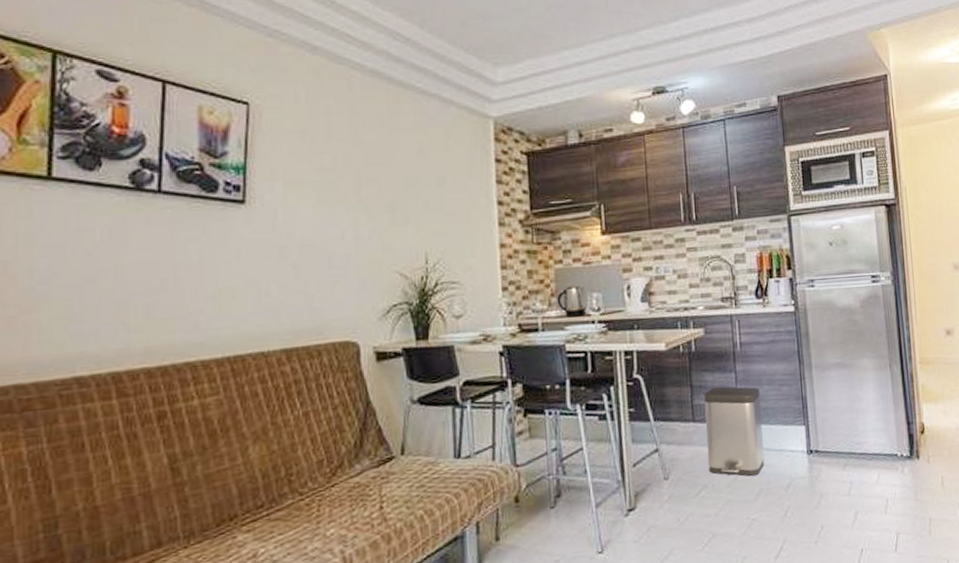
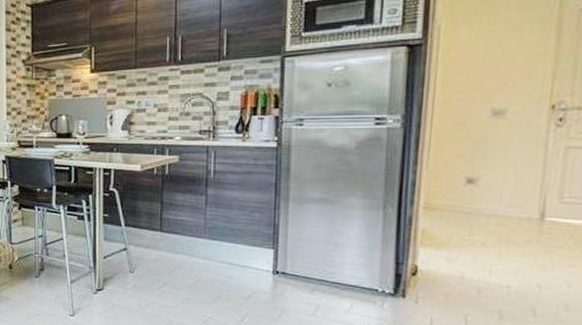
pedal bin: present [704,386,765,476] -> none [171,205,229,283]

